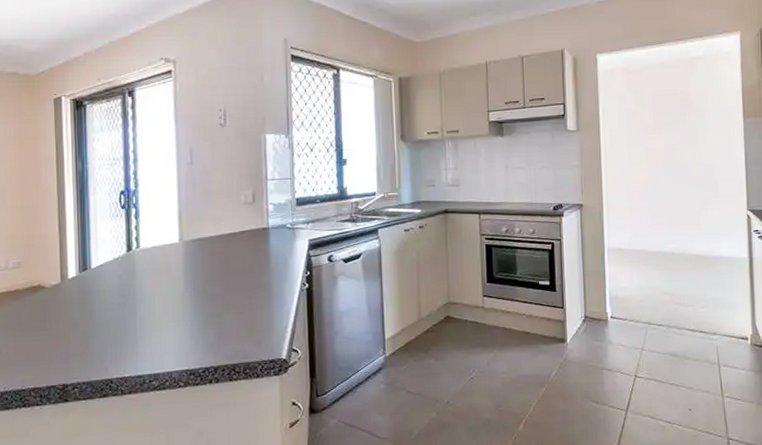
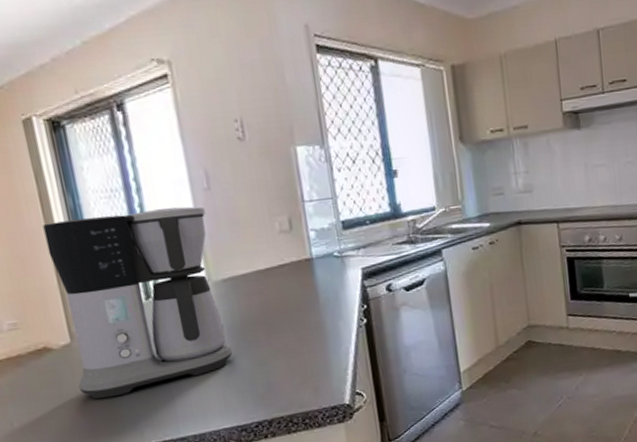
coffee maker: none [55,176,192,334] -> present [43,206,233,400]

